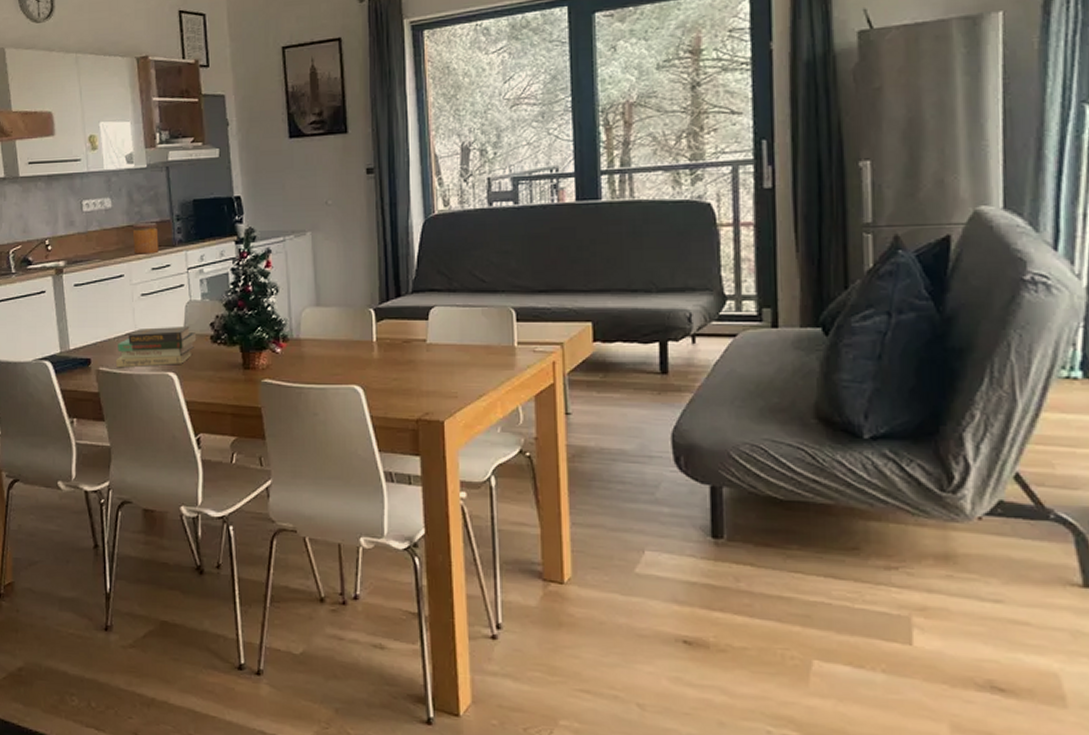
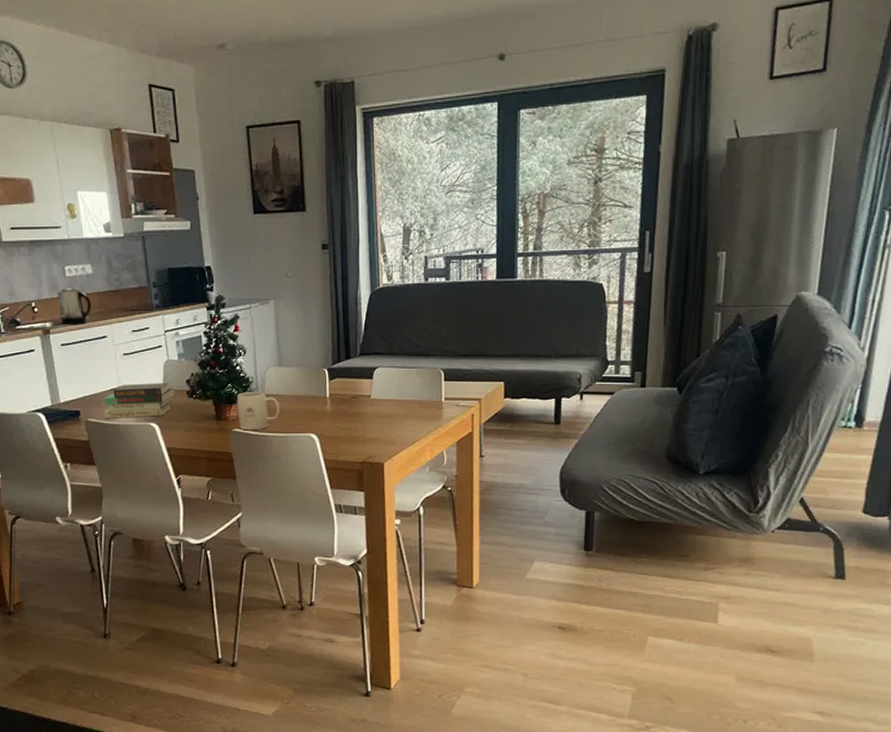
kettle: none [72,223,109,264] -> present [57,287,91,326]
jar: present [132,223,159,254] -> none [112,289,138,318]
mug: none [267,335,319,382] -> present [236,391,281,431]

